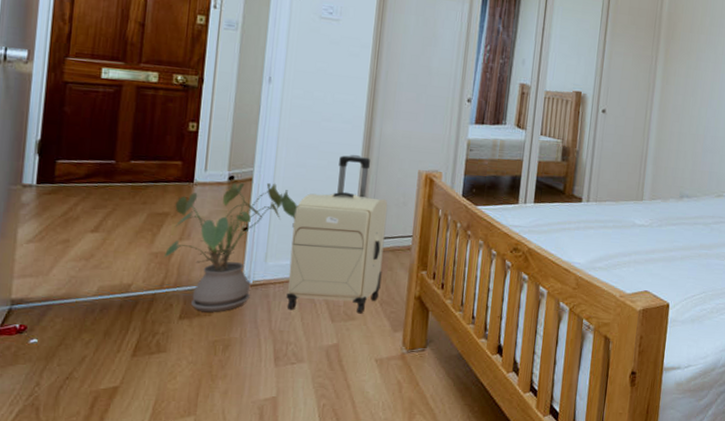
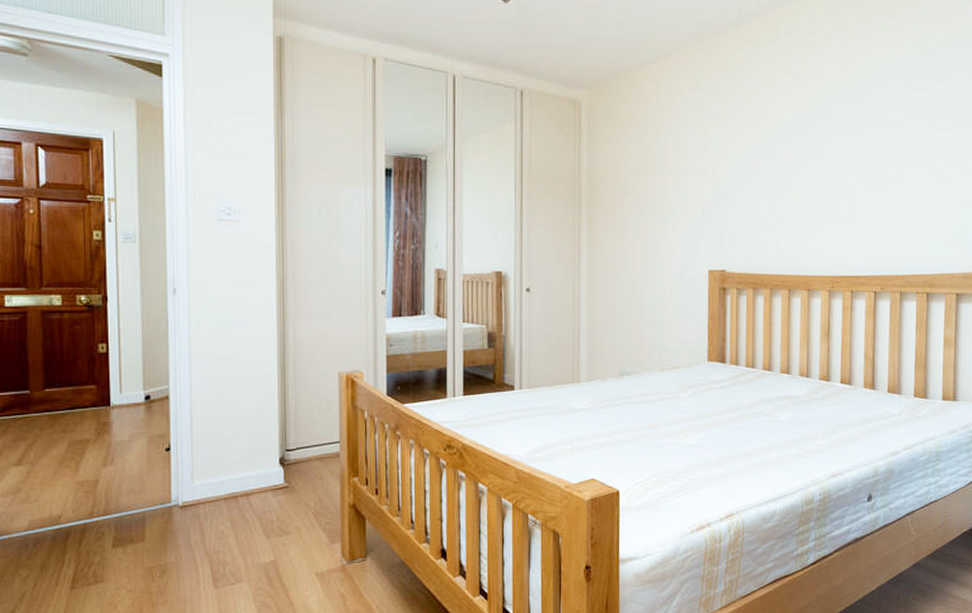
house plant: present [163,182,298,313] -> none [89,399,219,539]
suitcase: present [286,154,388,314] -> none [215,361,313,530]

